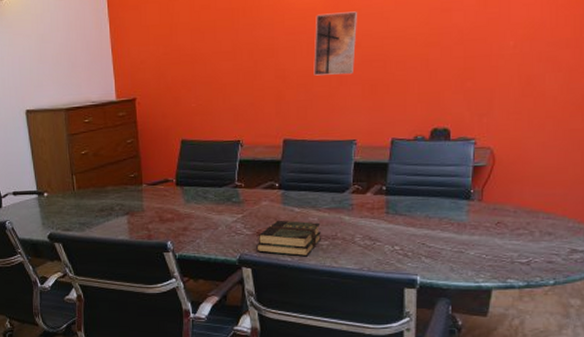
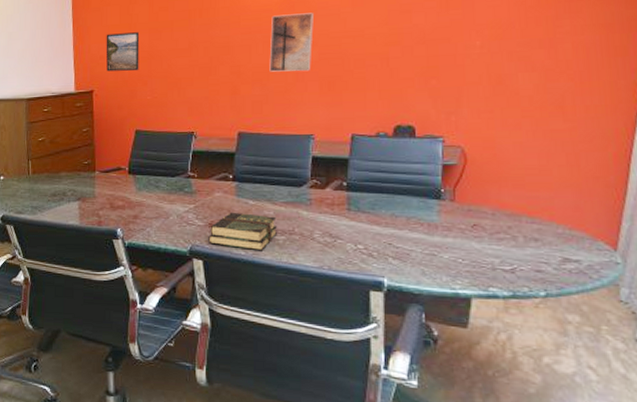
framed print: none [146,33,182,77] -> present [106,32,140,72]

